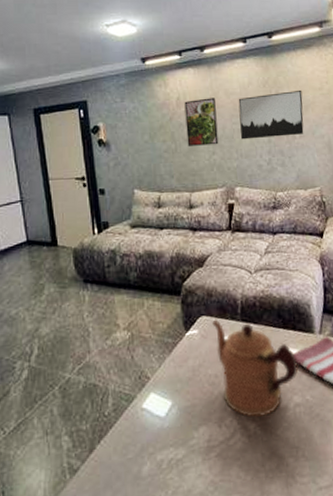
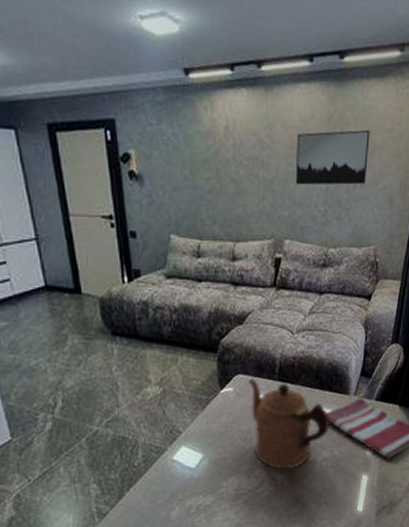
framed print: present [184,98,219,146] -> none [234,129,270,189]

